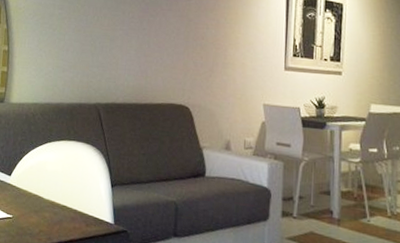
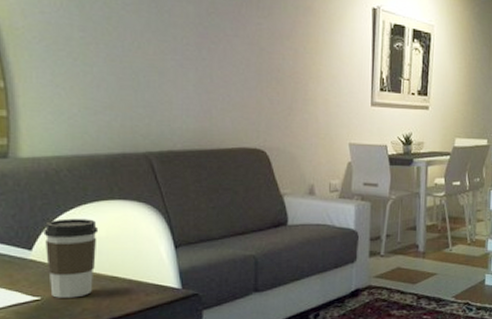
coffee cup: none [19,153,57,220] -> present [43,218,99,298]

